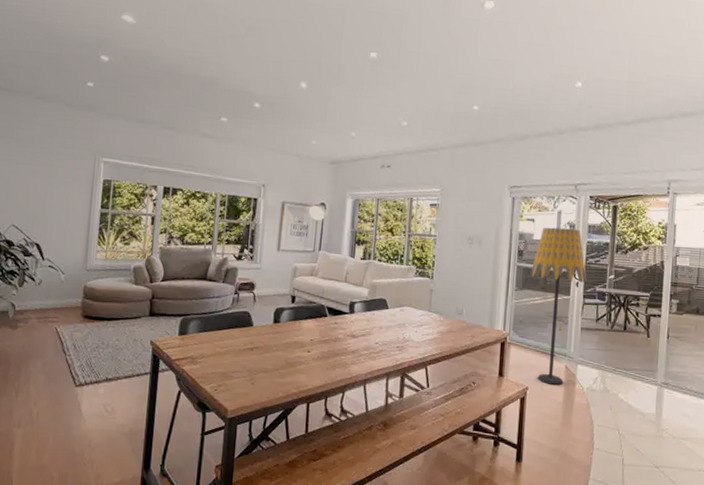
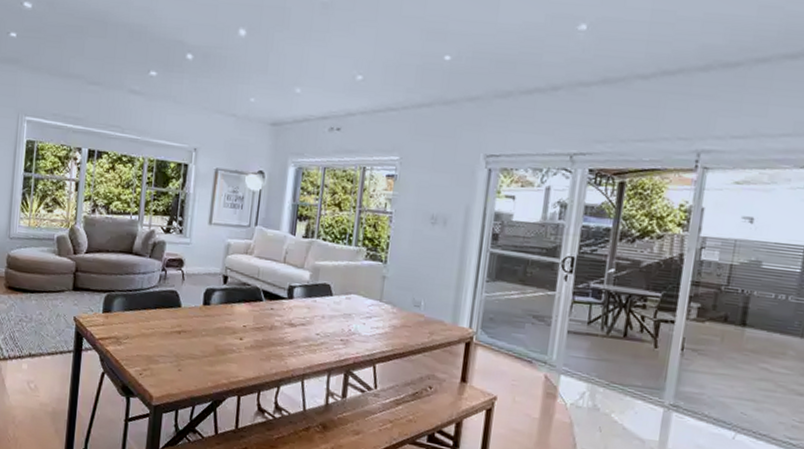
floor lamp: present [530,227,587,385] -> none [506,206,579,398]

